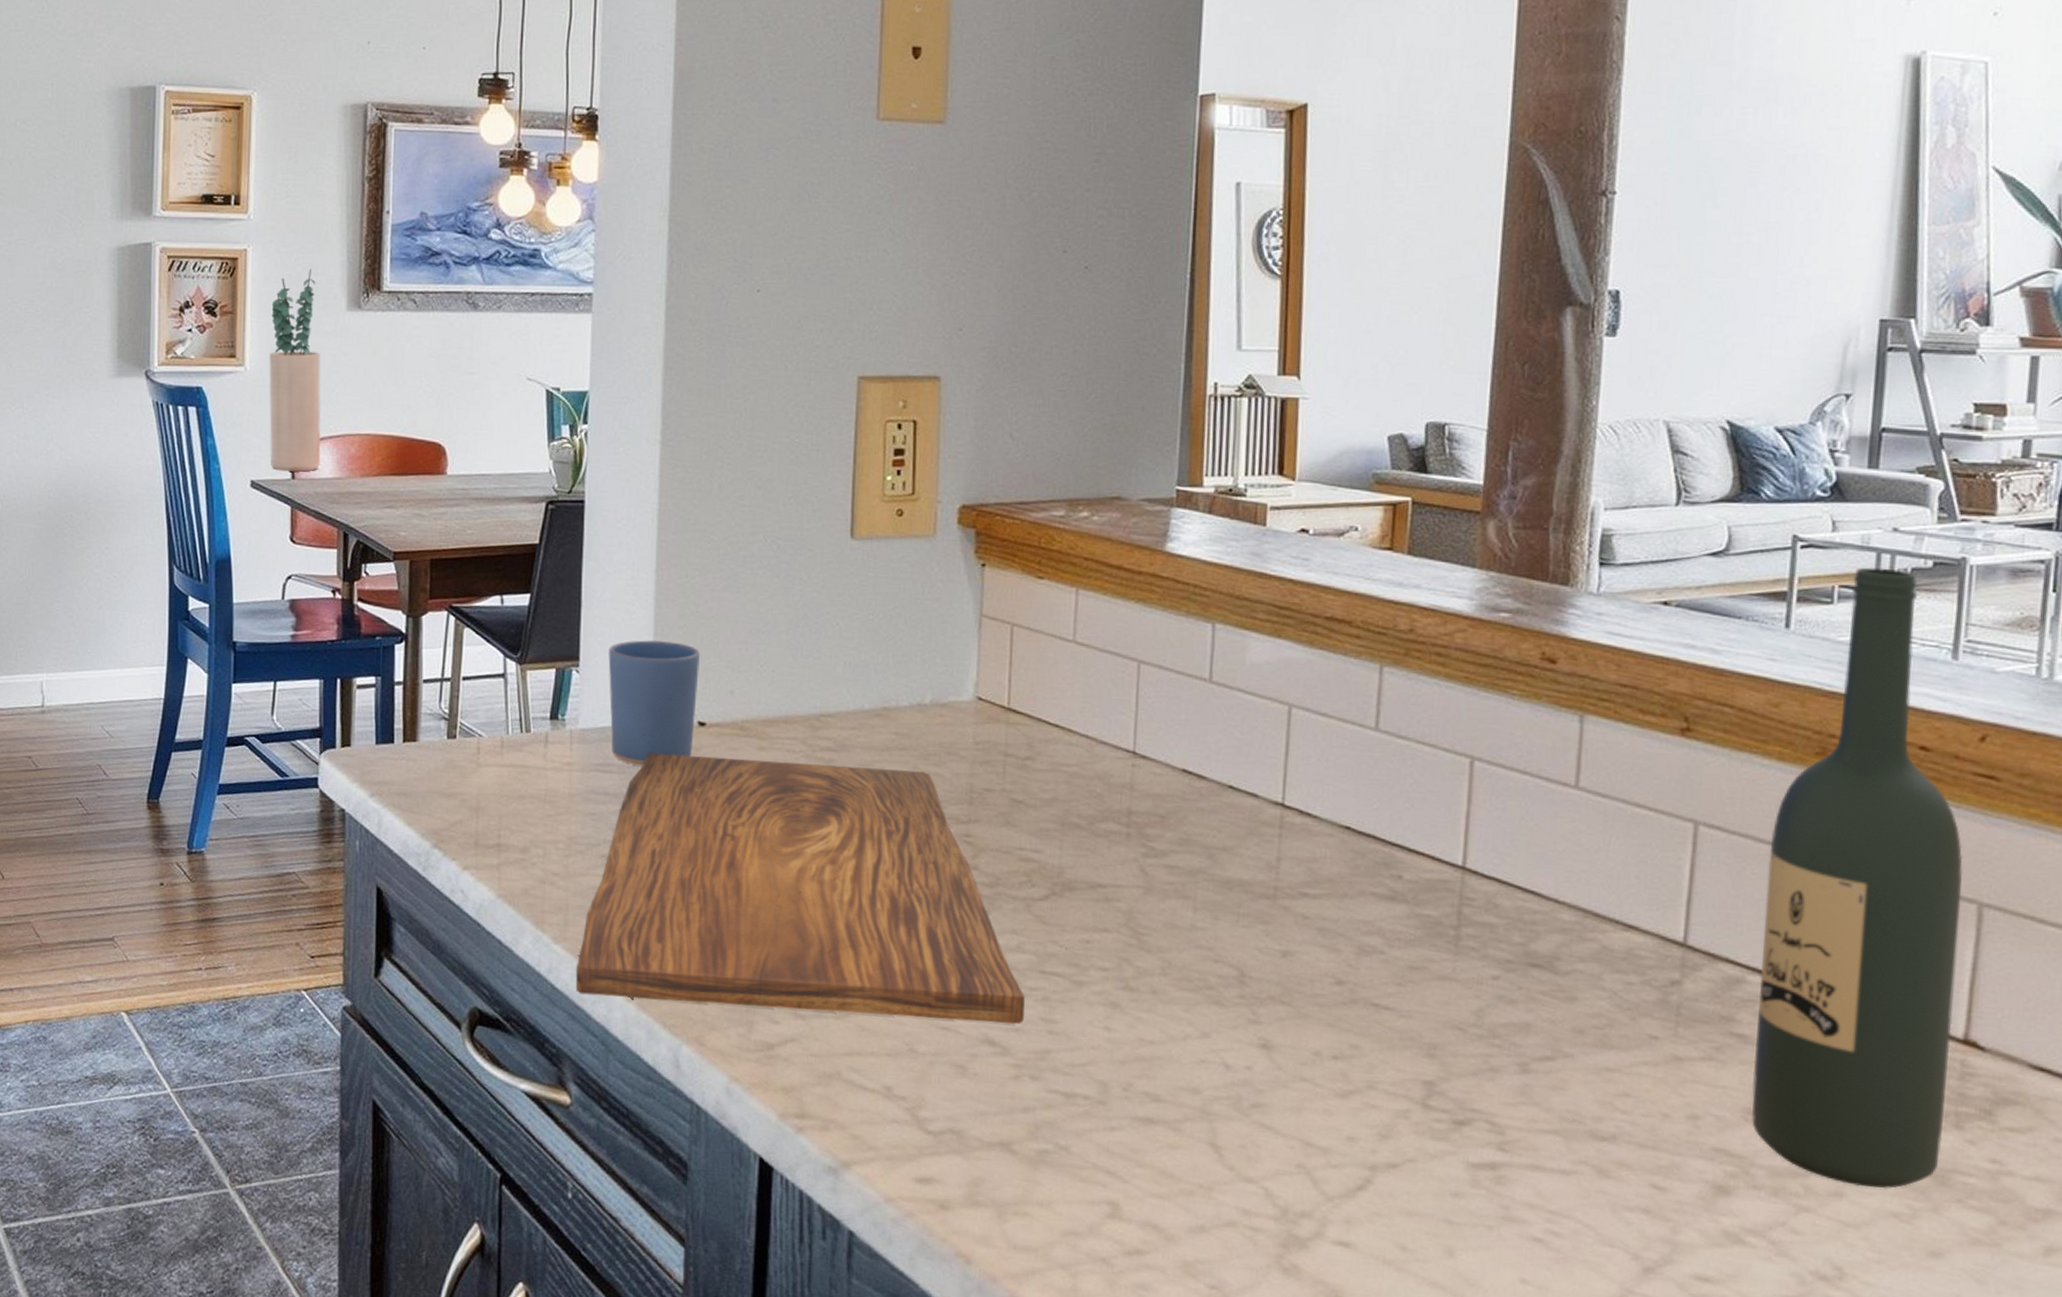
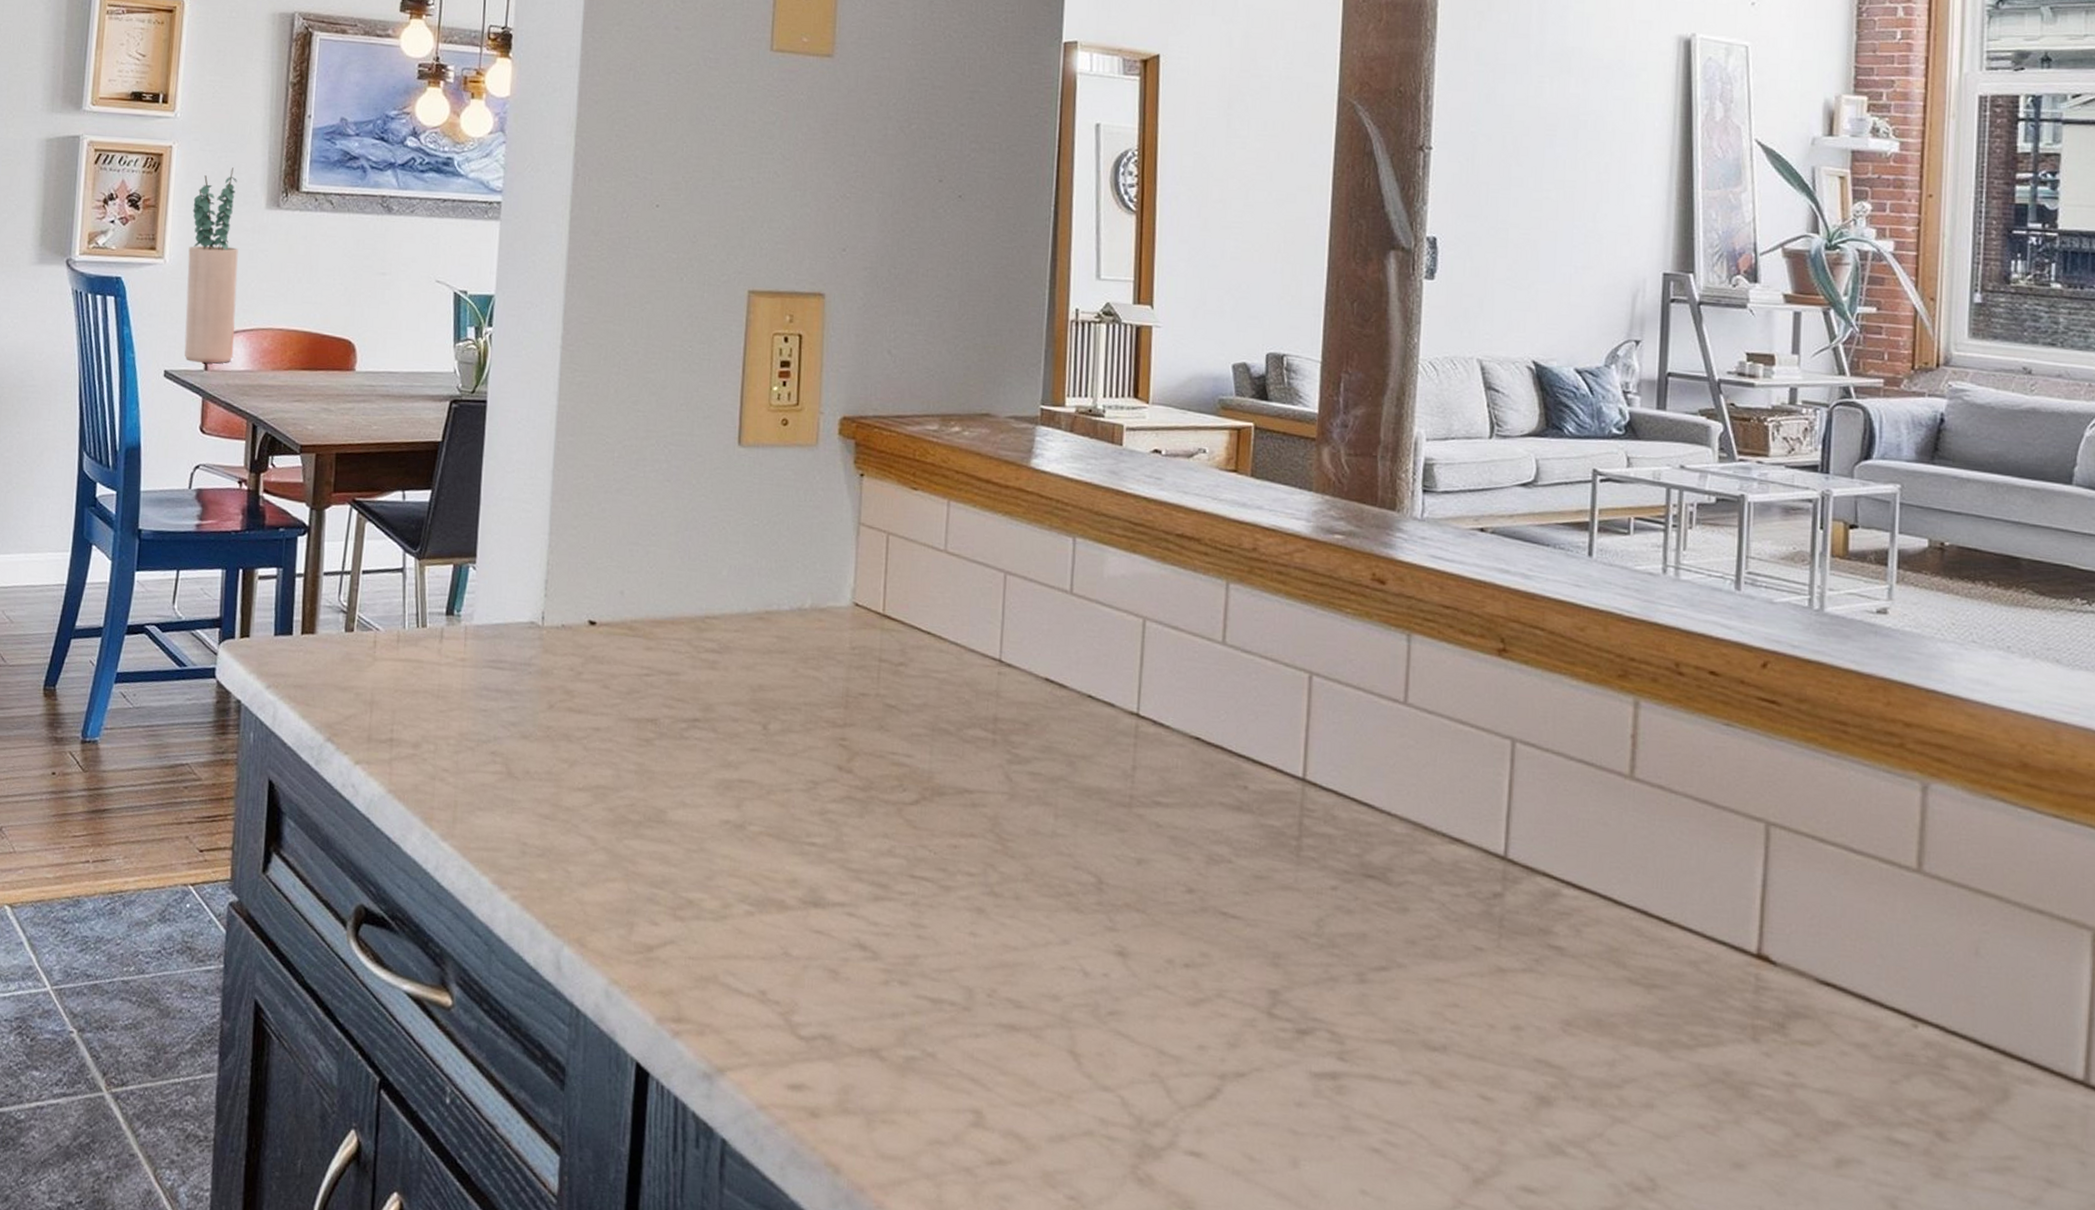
cutting board: present [575,753,1025,1024] -> none [461,651,895,929]
mug: present [608,640,700,766] -> none [504,539,593,663]
wine bottle: present [1752,567,1963,1189] -> none [1569,501,1751,1101]

